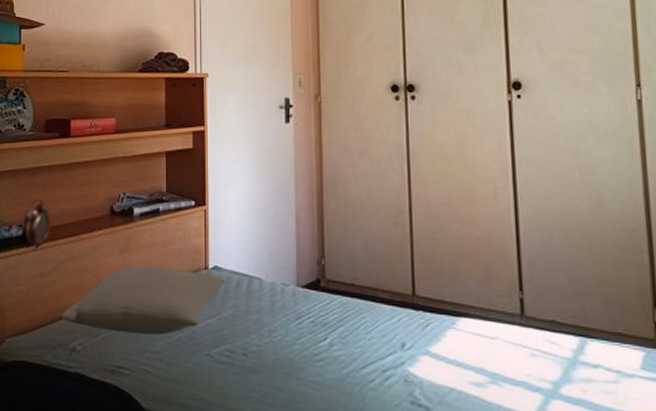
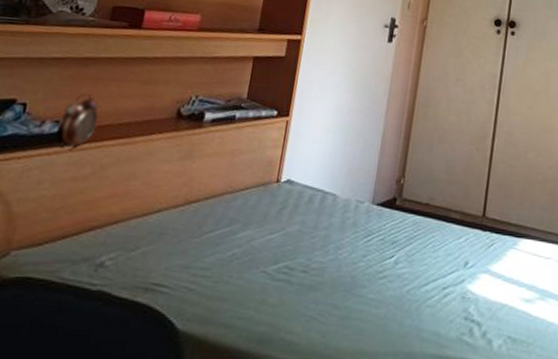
pillow: present [61,265,226,335] -> none [91,174,298,251]

